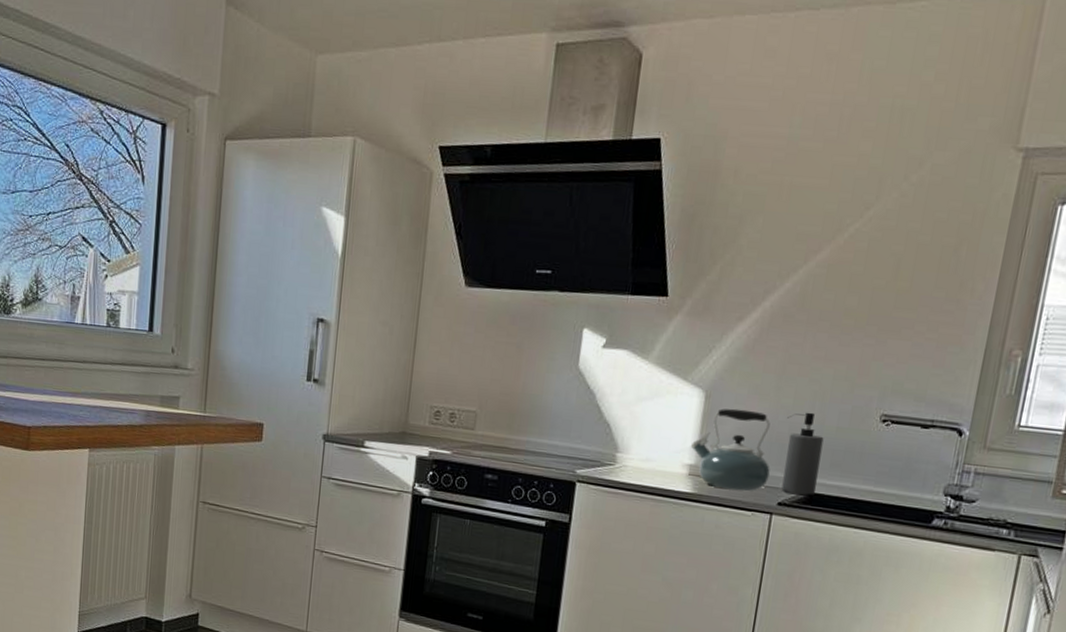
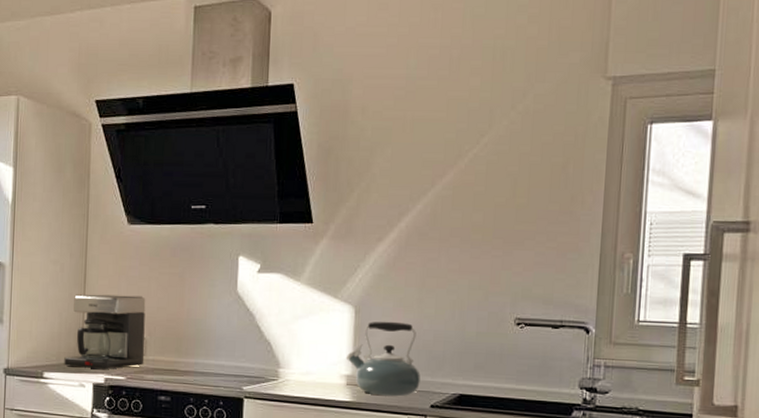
coffee maker: none [387,360,479,443] -> present [64,294,146,370]
soap dispenser: present [781,412,824,497] -> none [431,320,466,398]

